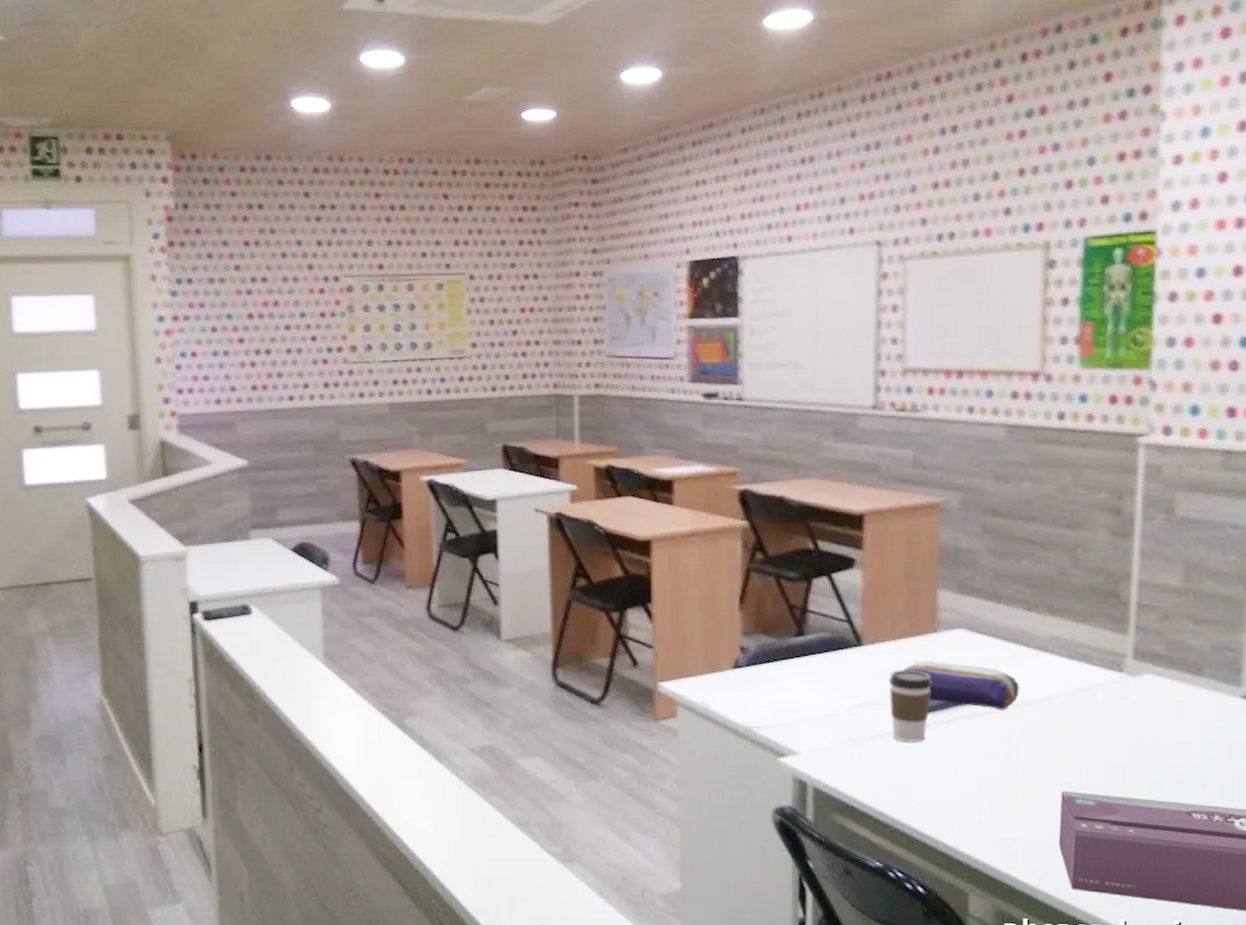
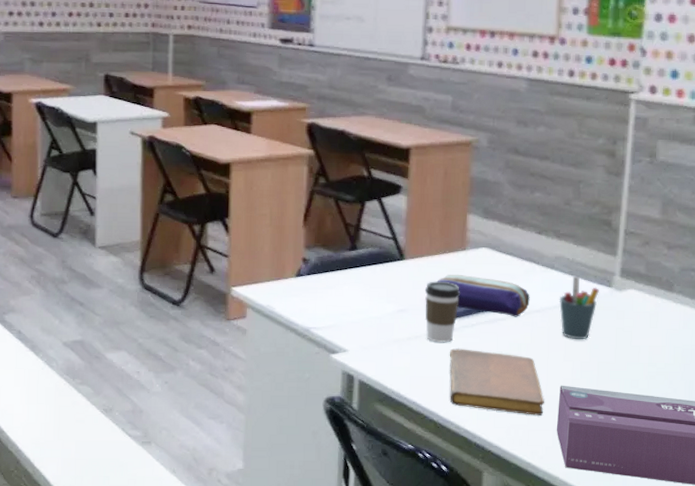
notebook: none [923,749,1042,827] -> present [450,348,544,416]
pen holder: none [1056,659,1107,736] -> present [559,275,599,340]

